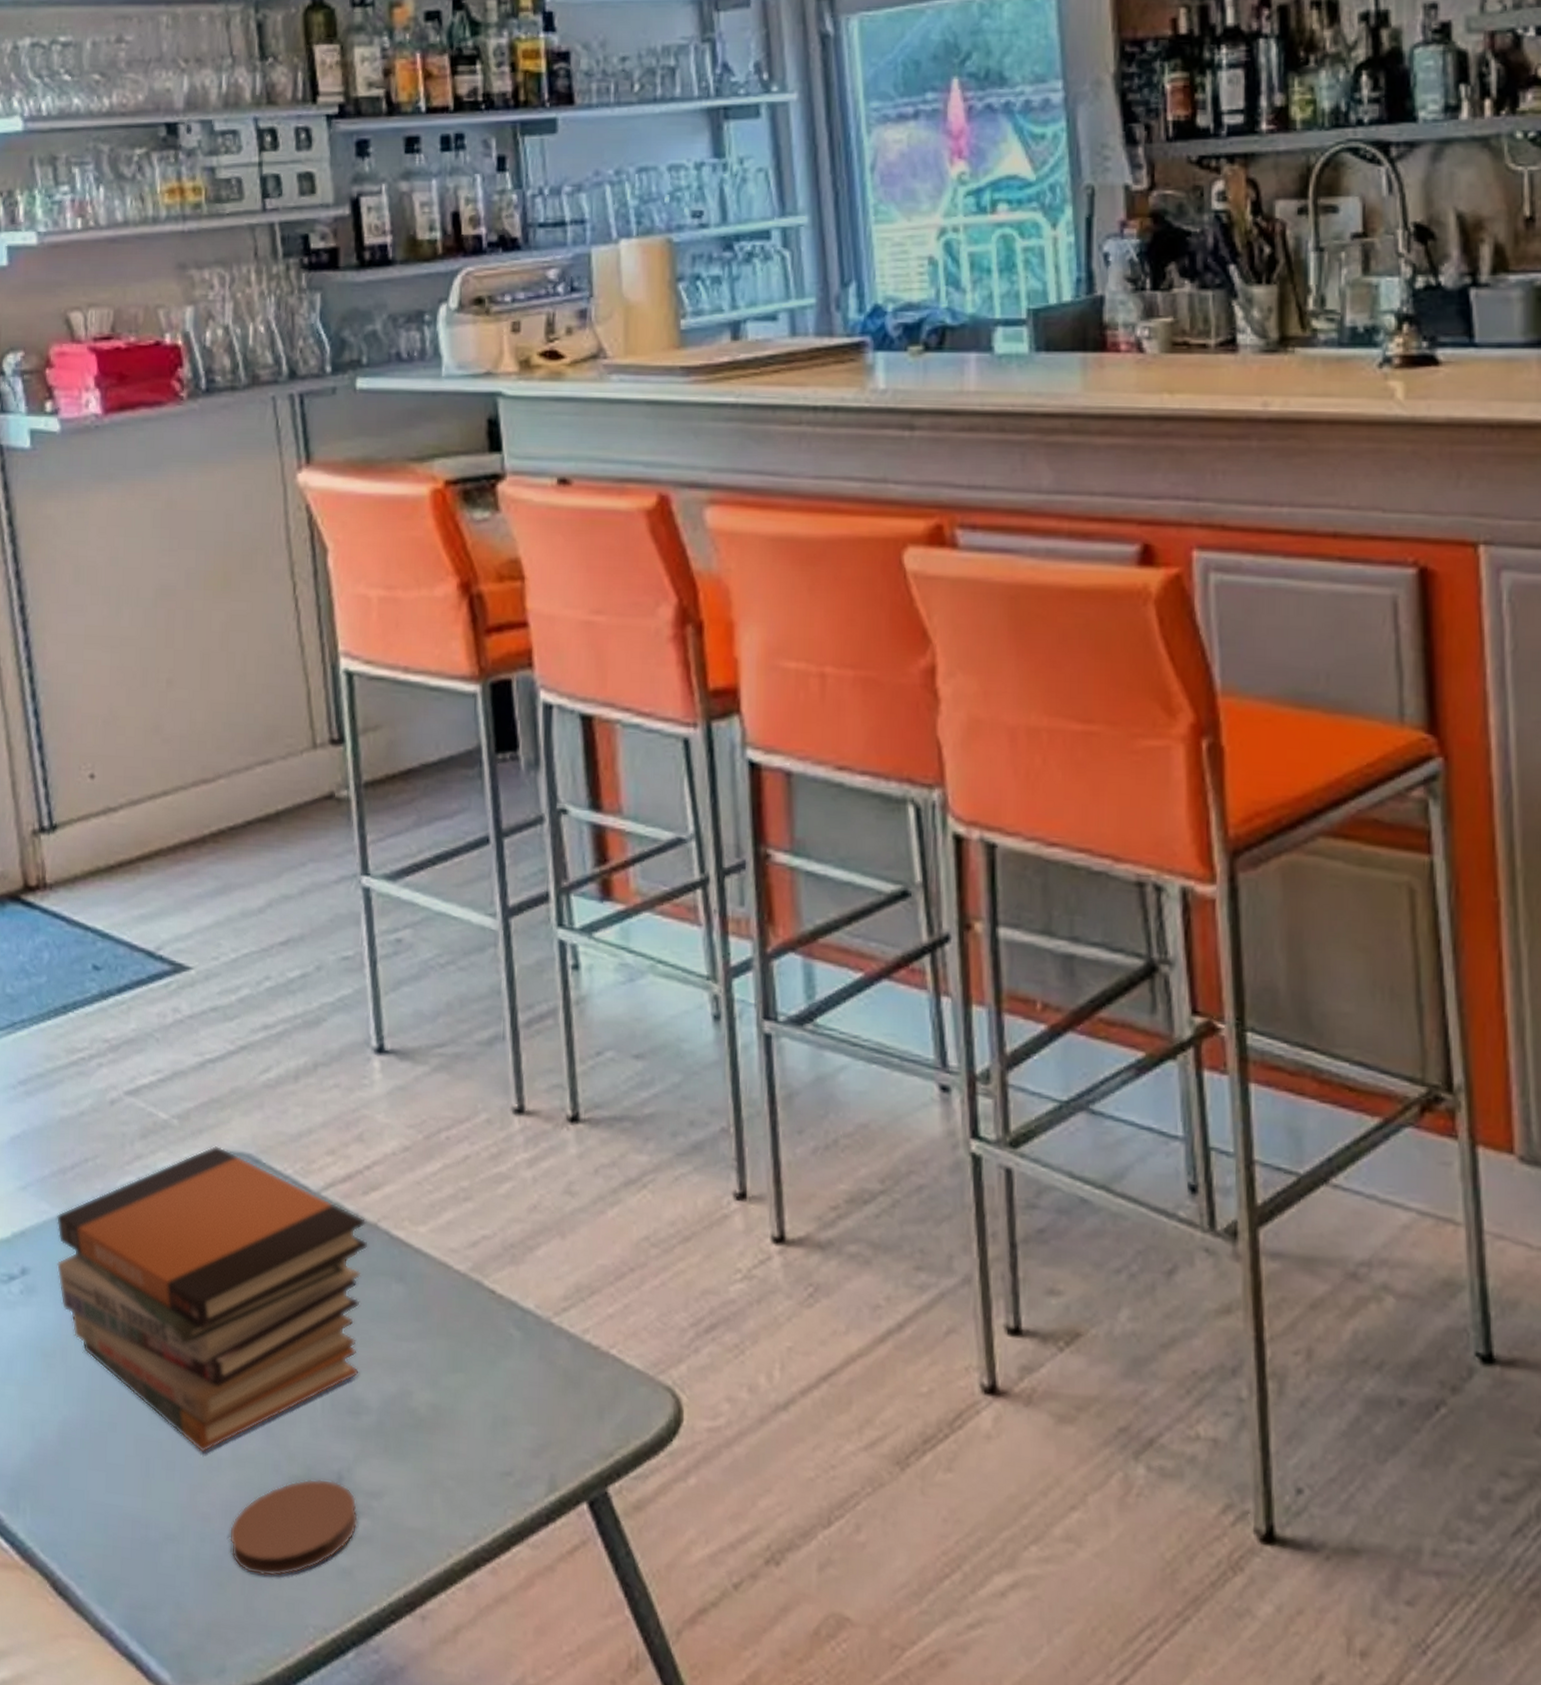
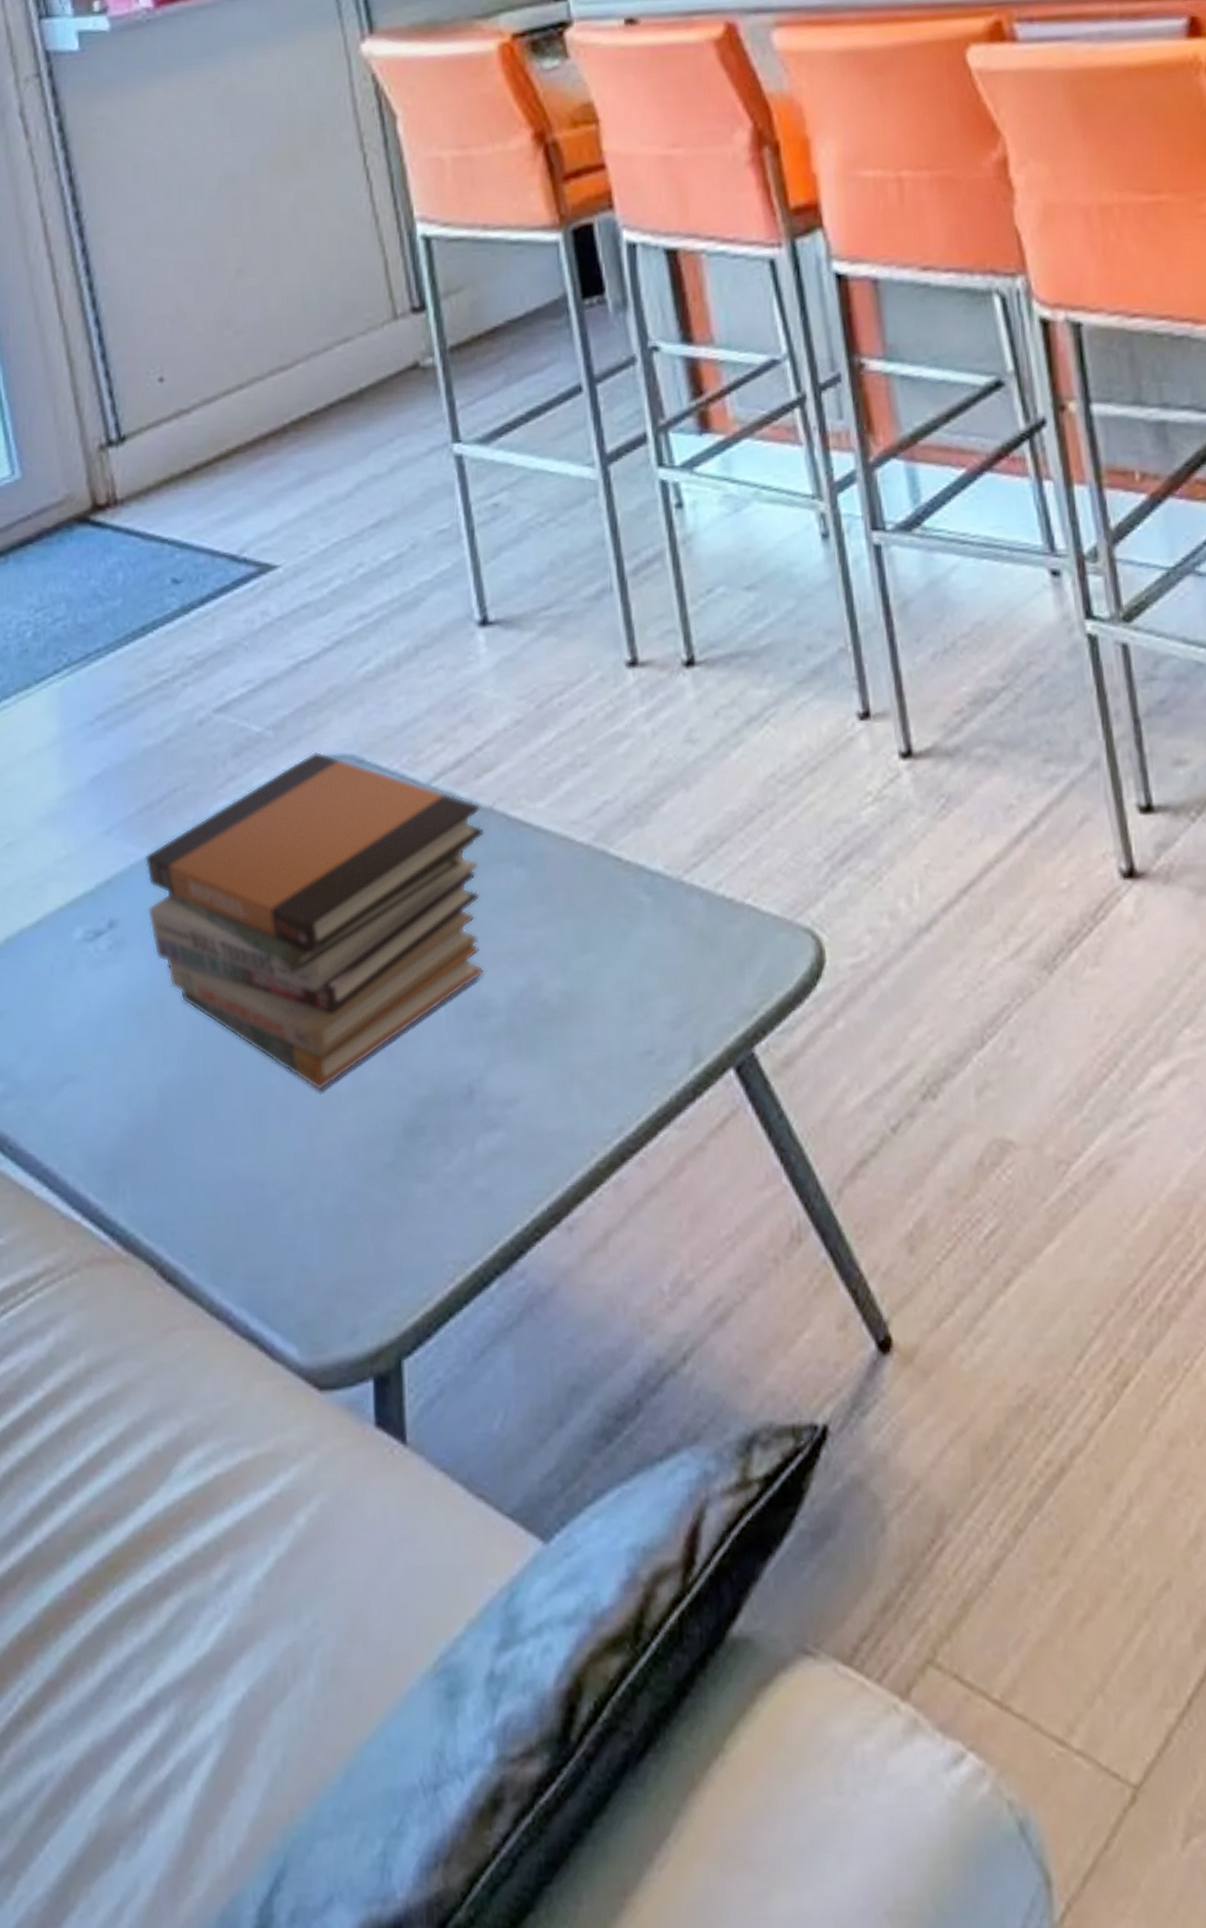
coaster: present [229,1478,359,1577] -> none [353,1095,494,1217]

